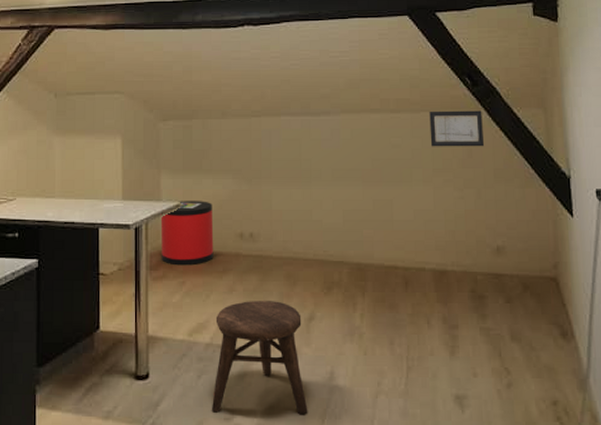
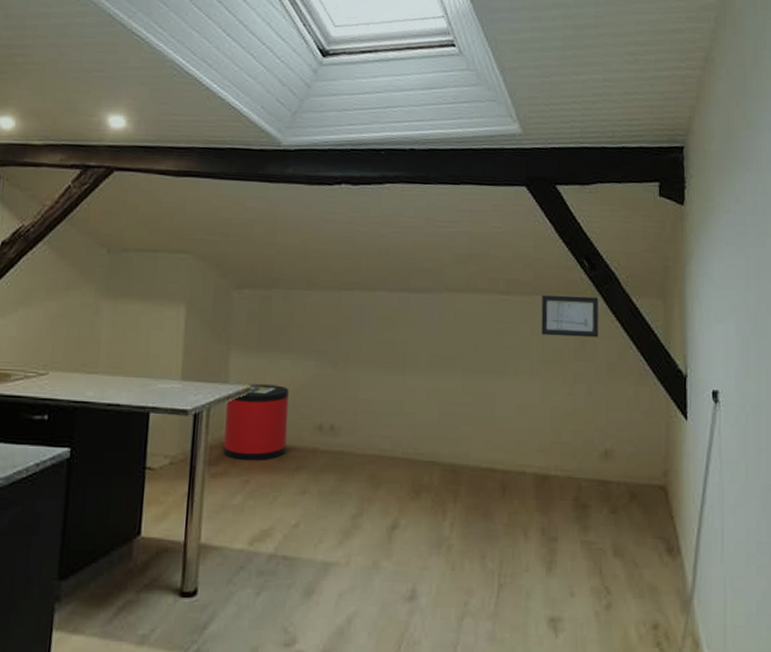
stool: present [212,301,308,415] -> none [270,505,383,640]

